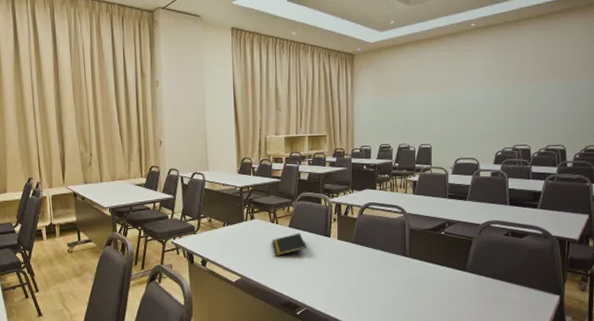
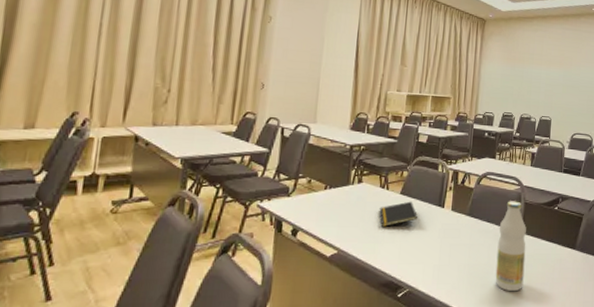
bottle: none [385,228,414,311] -> present [495,201,526,292]

